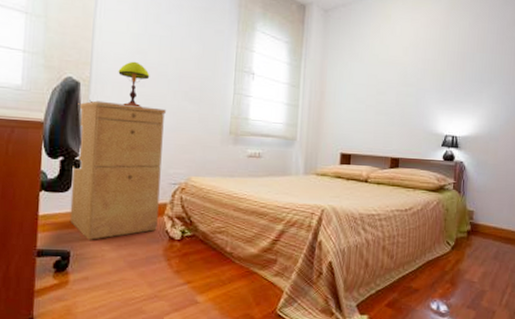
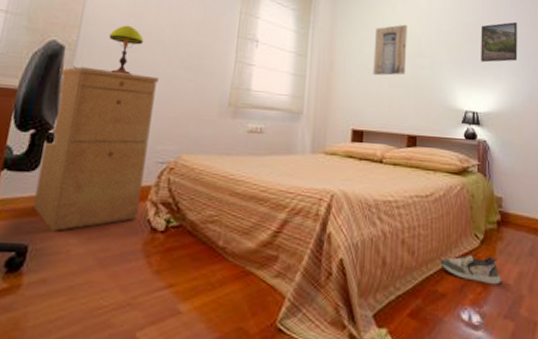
wall art: none [361,54,395,104] -> present [373,24,408,76]
shoe: none [415,258,467,282] -> present [440,254,501,285]
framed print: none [463,49,501,90] -> present [481,21,518,63]

